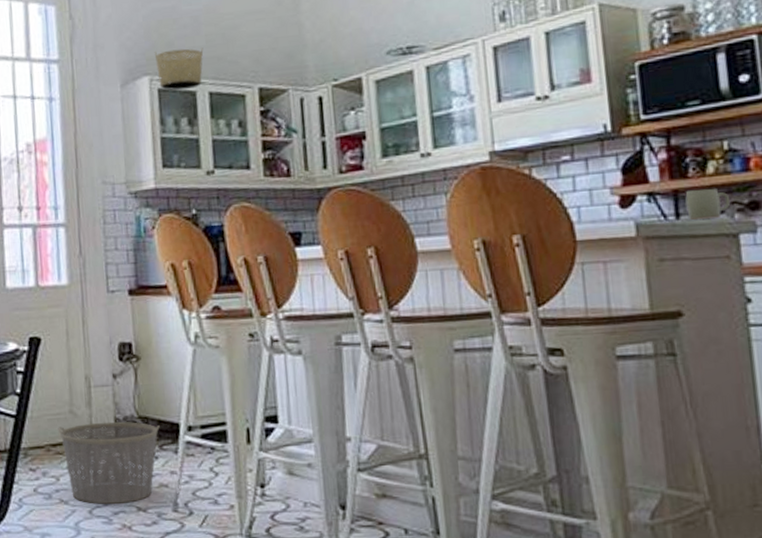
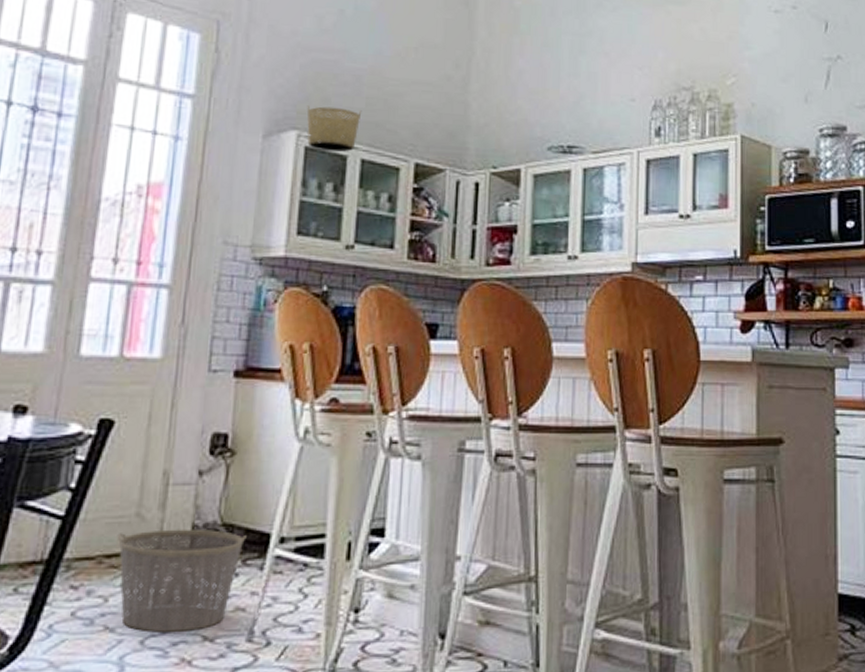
mug: present [685,189,731,220] -> none [795,322,831,352]

